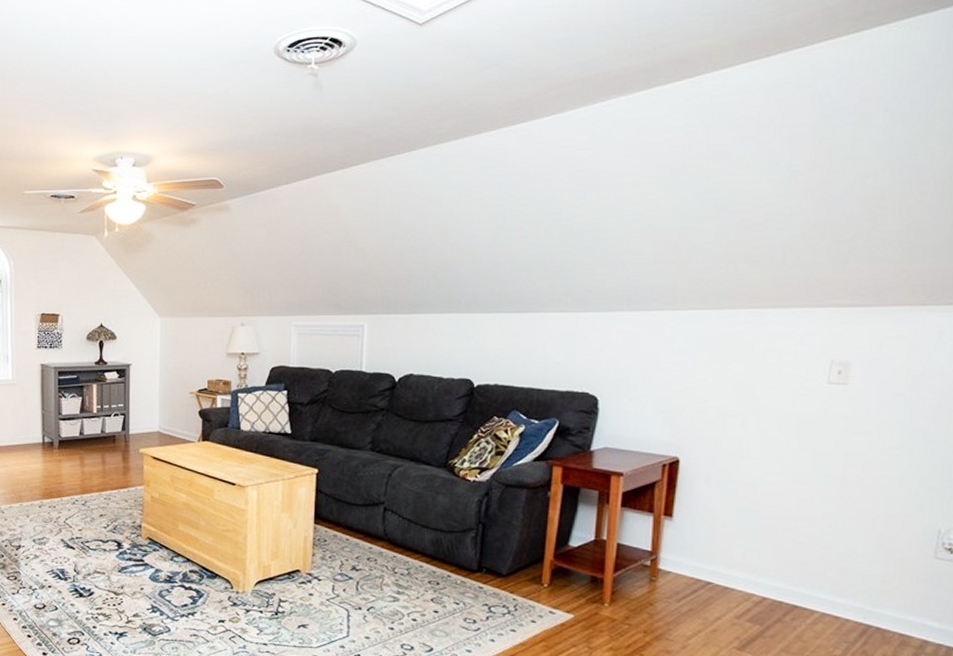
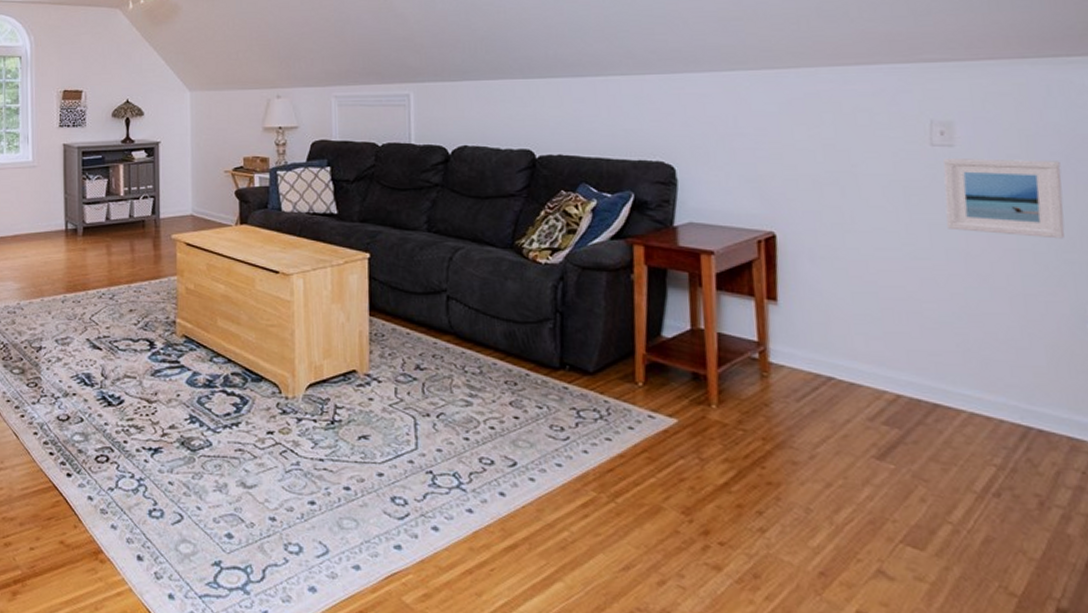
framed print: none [830,394,938,468] -> present [943,157,1065,239]

